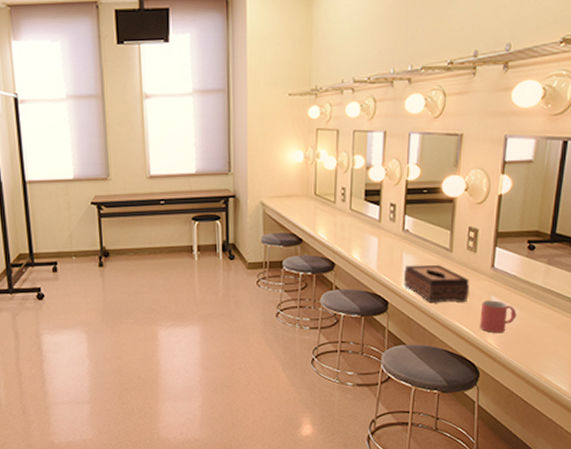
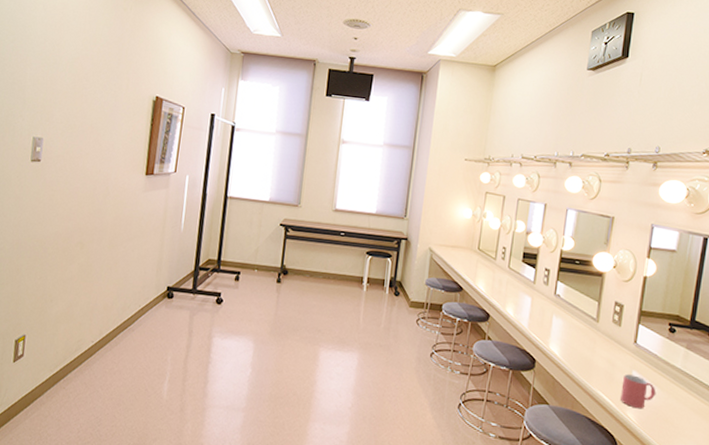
tissue box: present [404,264,469,303] -> none [552,328,613,372]

